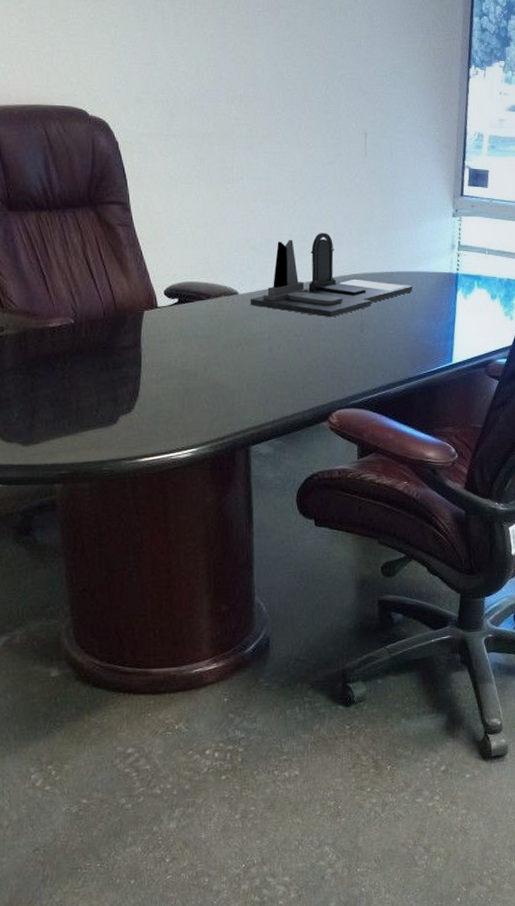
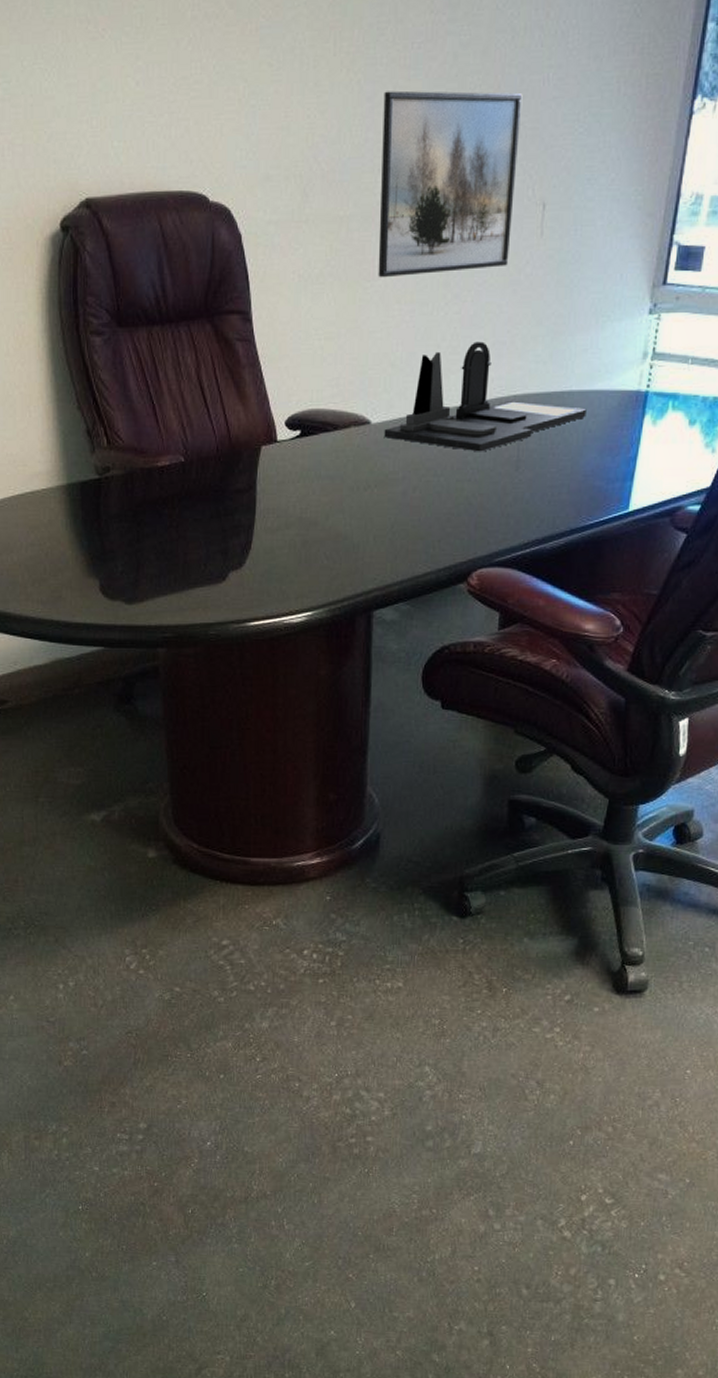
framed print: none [232,43,343,182] -> present [378,90,523,278]

